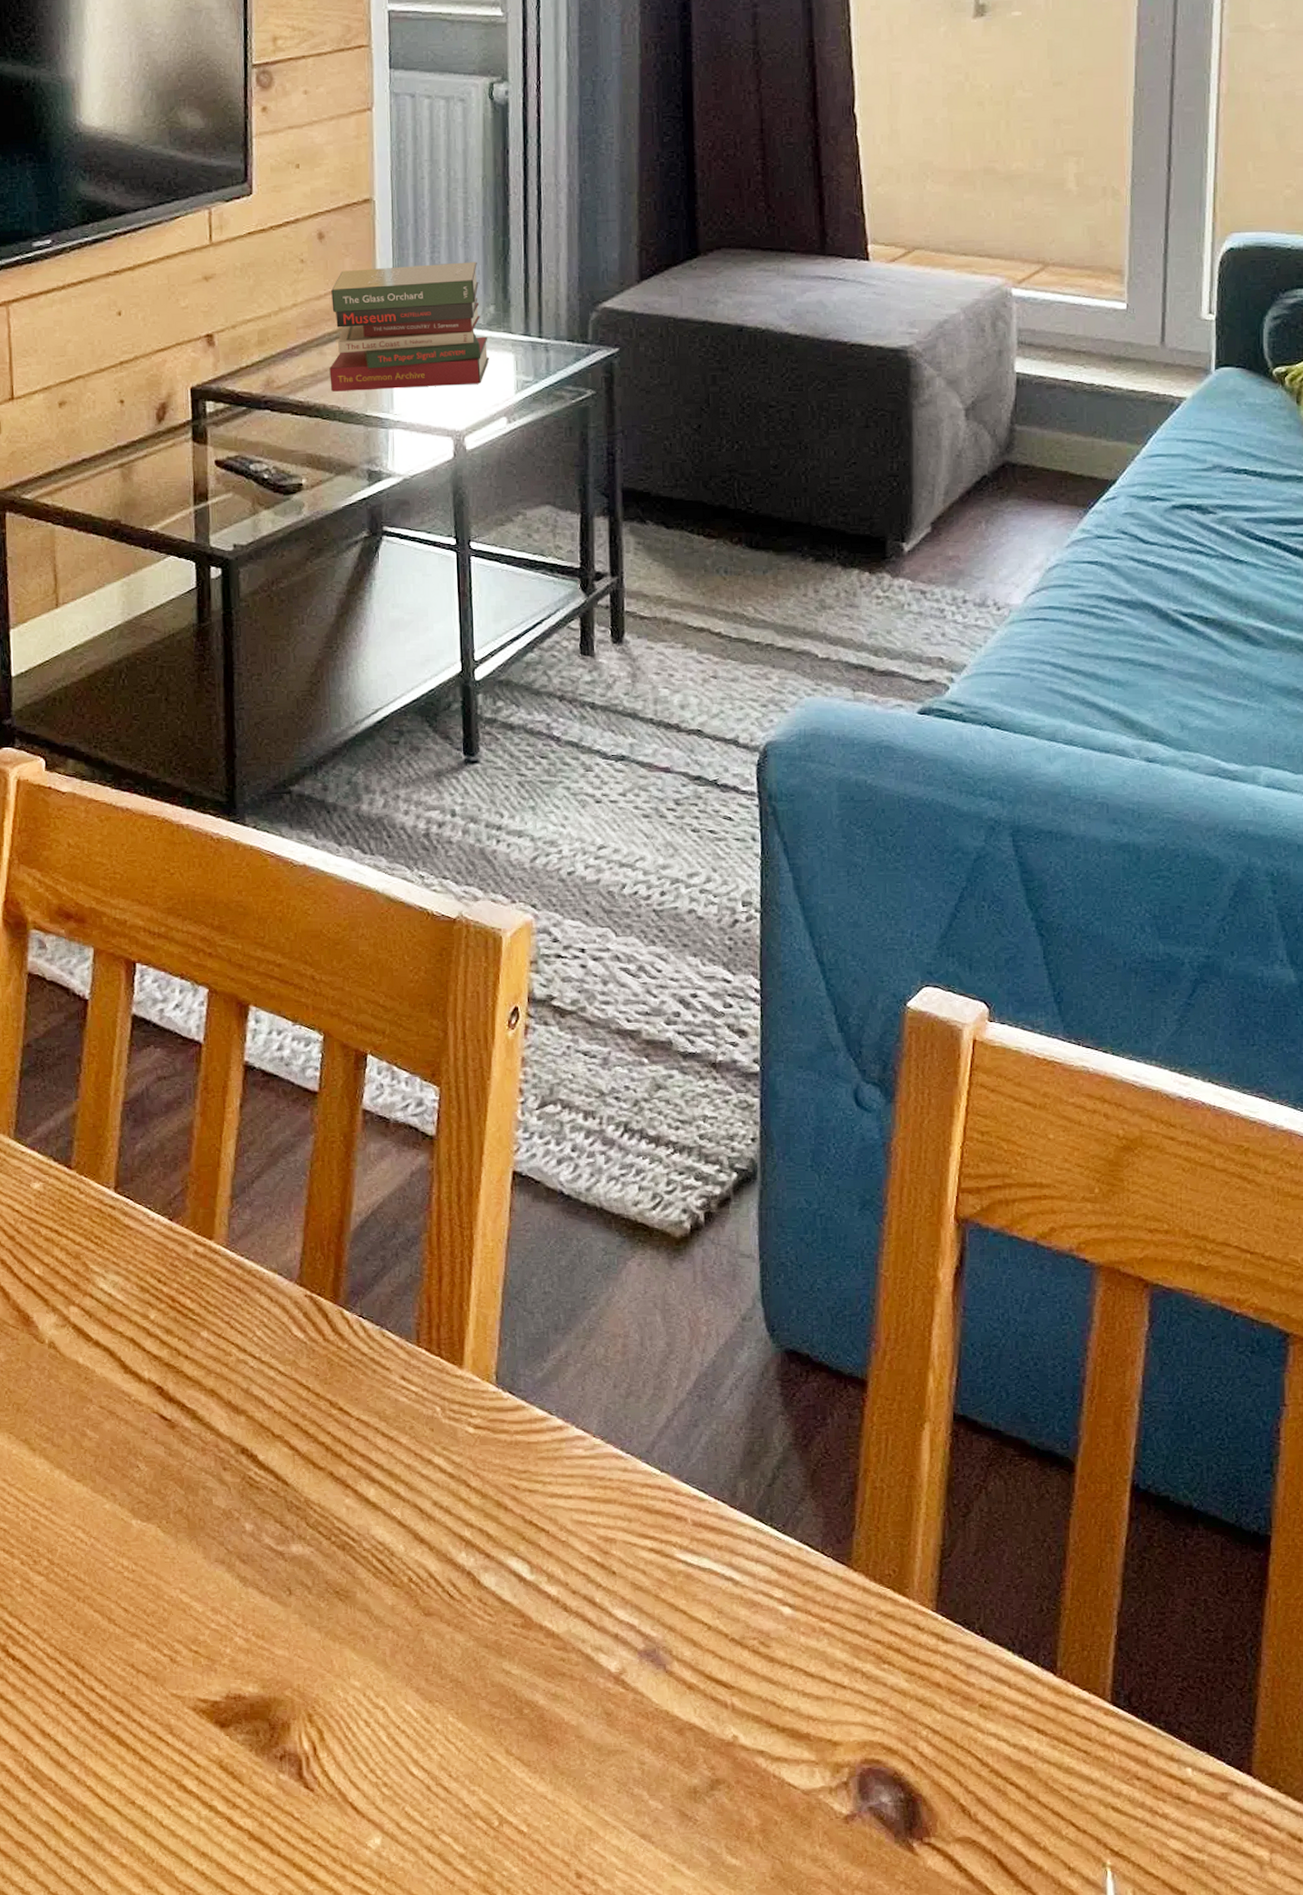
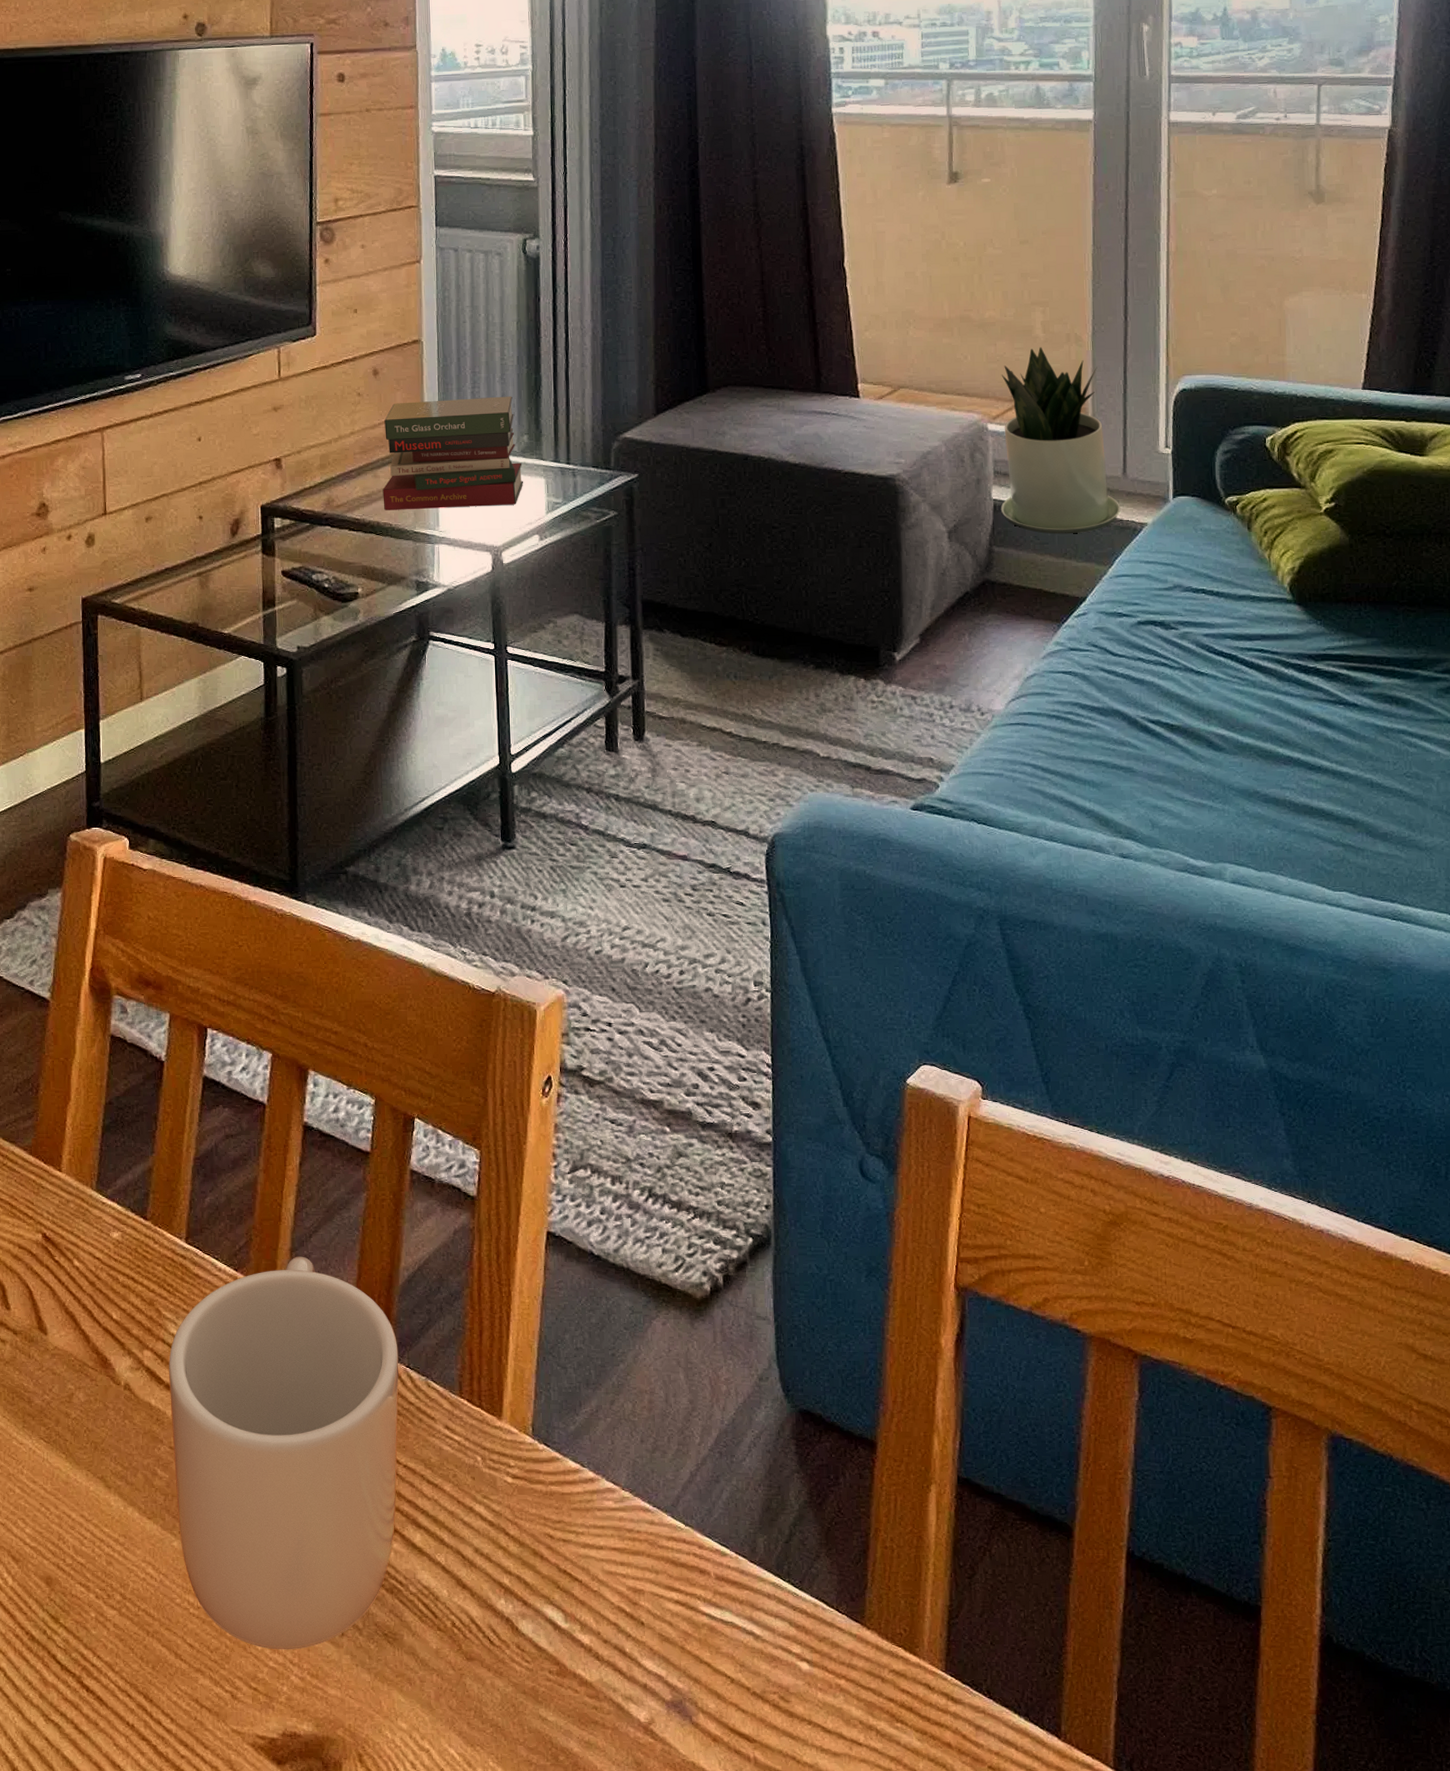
mug: none [97,1203,351,1611] -> present [169,1256,399,1650]
planter: none [1024,202,1157,411] -> present [1000,347,1121,535]

